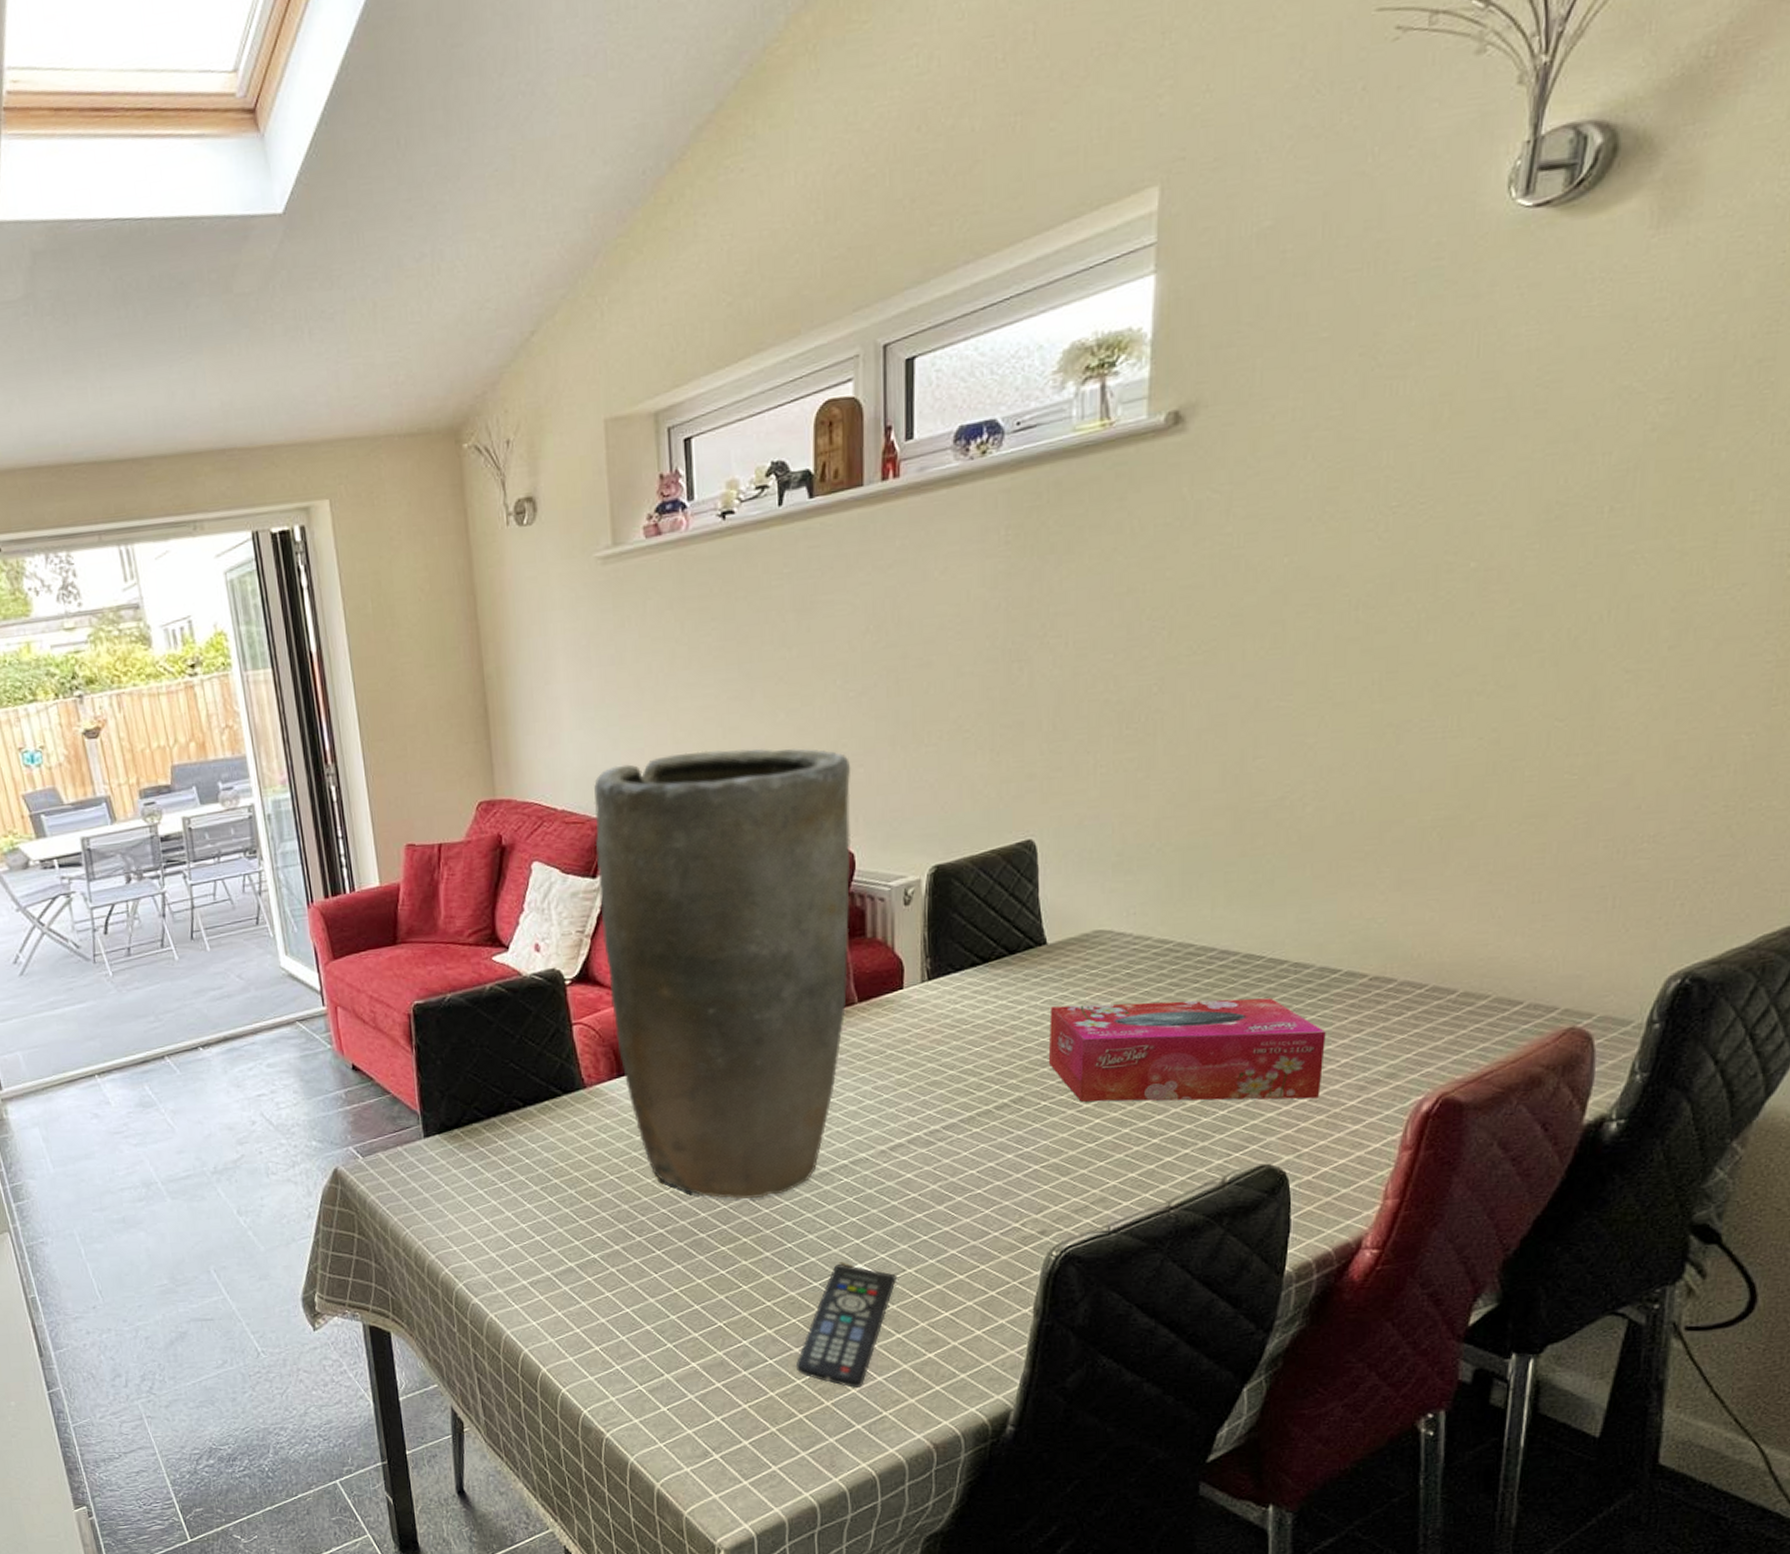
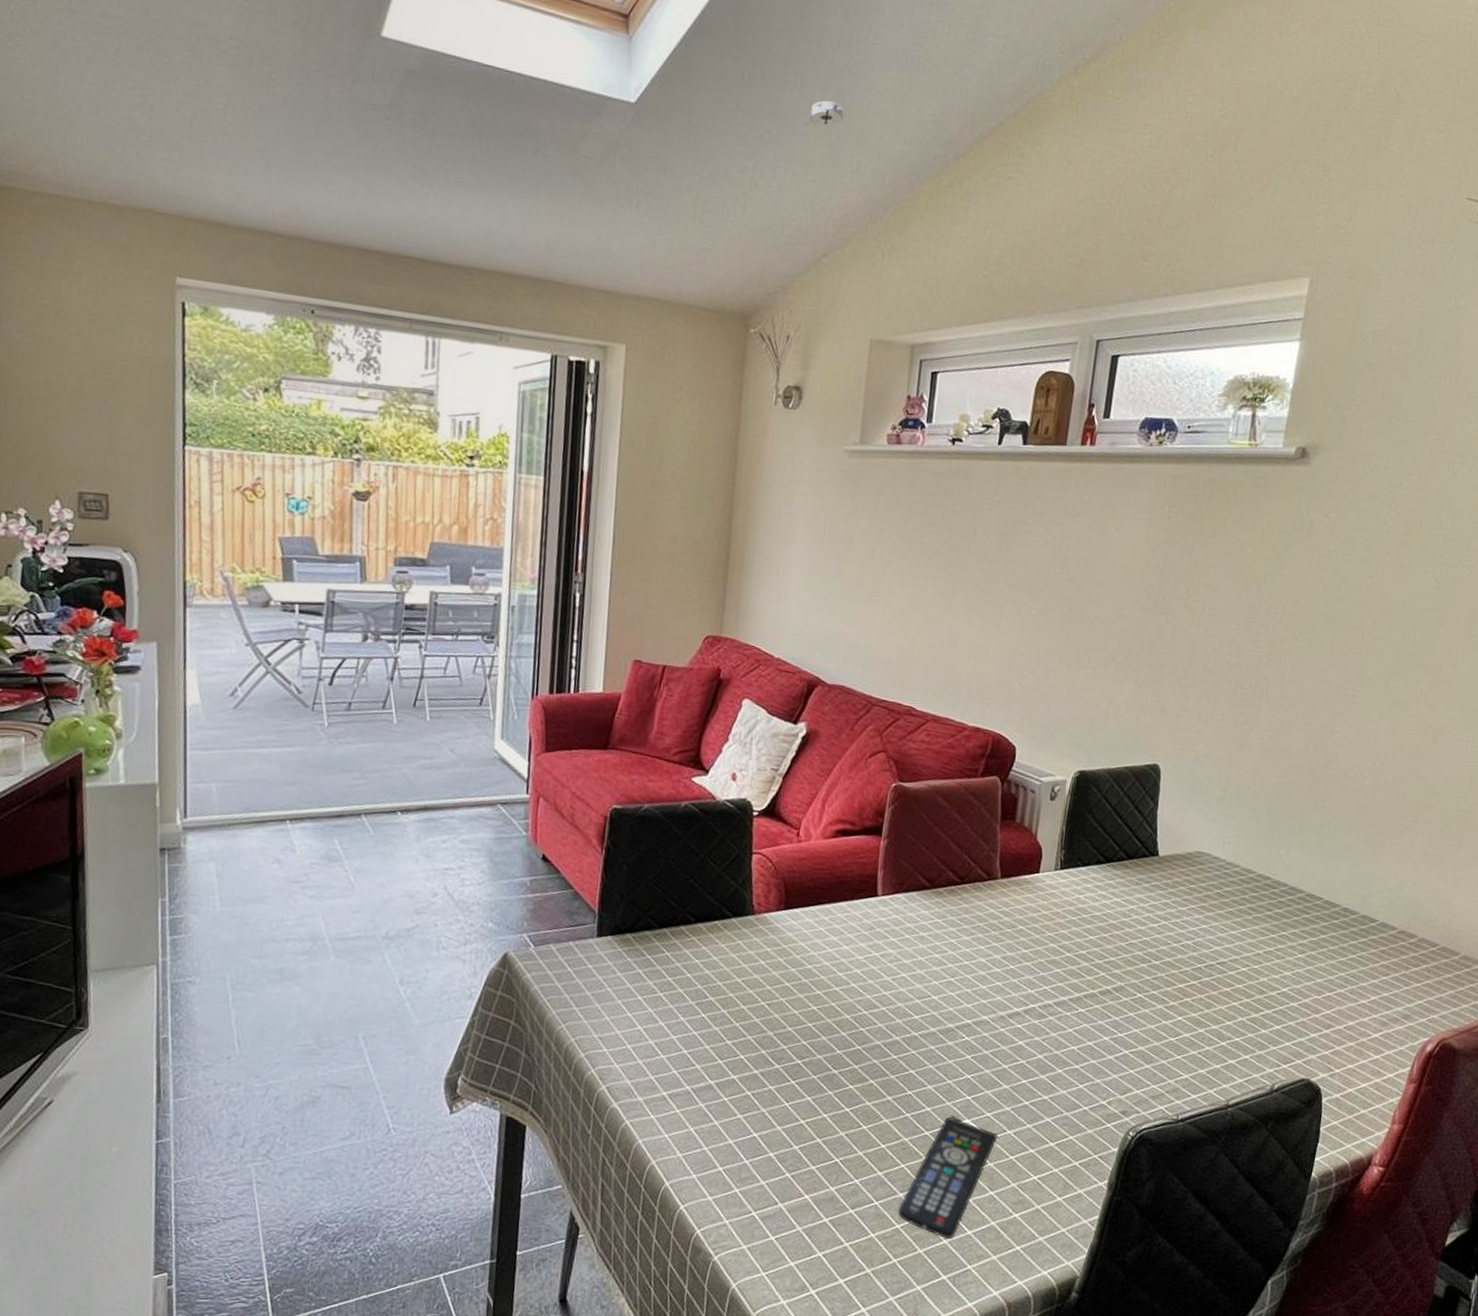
smoke detector: none [482,139,529,179] -> present [806,100,846,126]
vase: present [594,748,851,1200] -> none [789,629,1024,1043]
tissue box: present [1048,998,1326,1102] -> none [1147,911,1362,1027]

